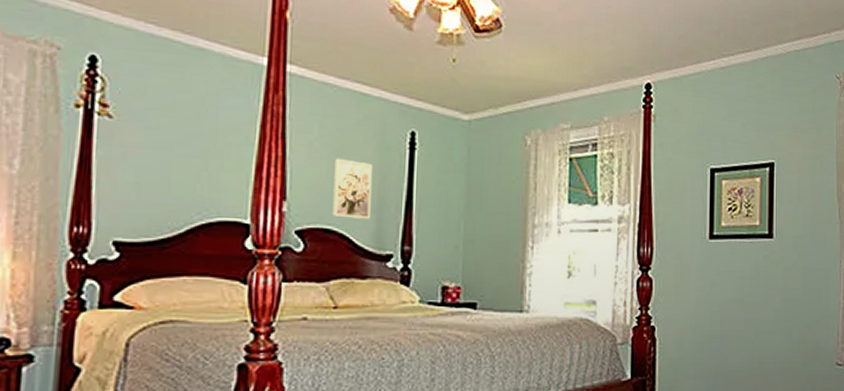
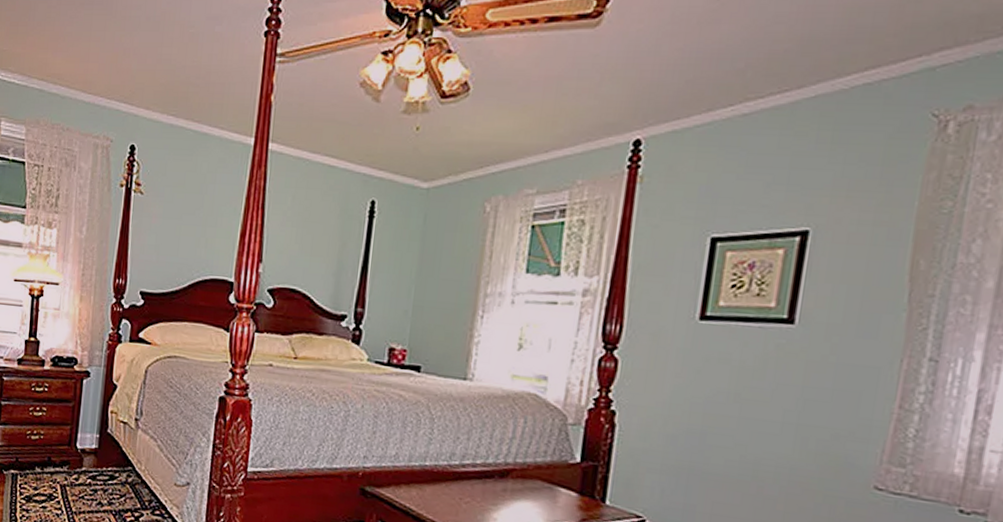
wall art: present [332,158,372,219] -> none [298,226,335,282]

